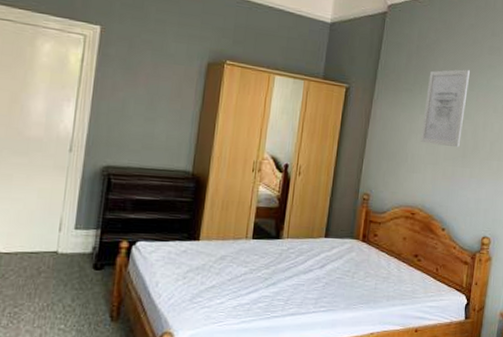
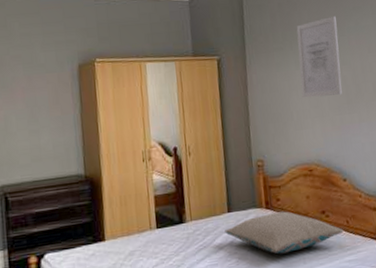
pillow: none [318,246,431,288] -> present [225,211,344,254]

